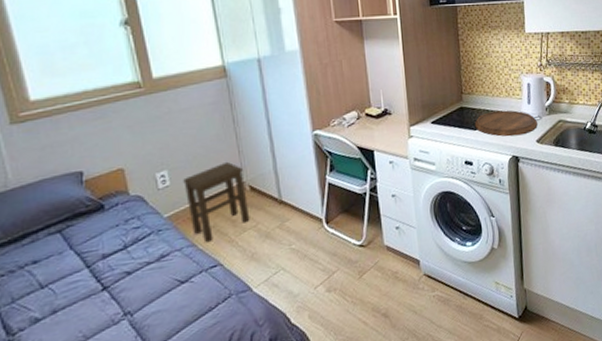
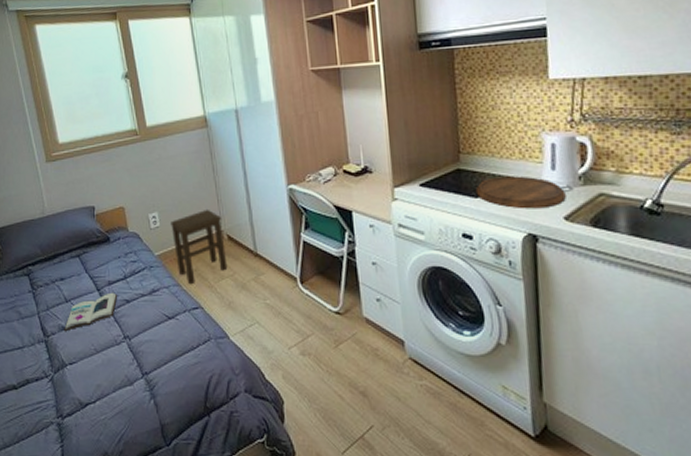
book: none [38,266,116,323] -> present [64,292,118,331]

